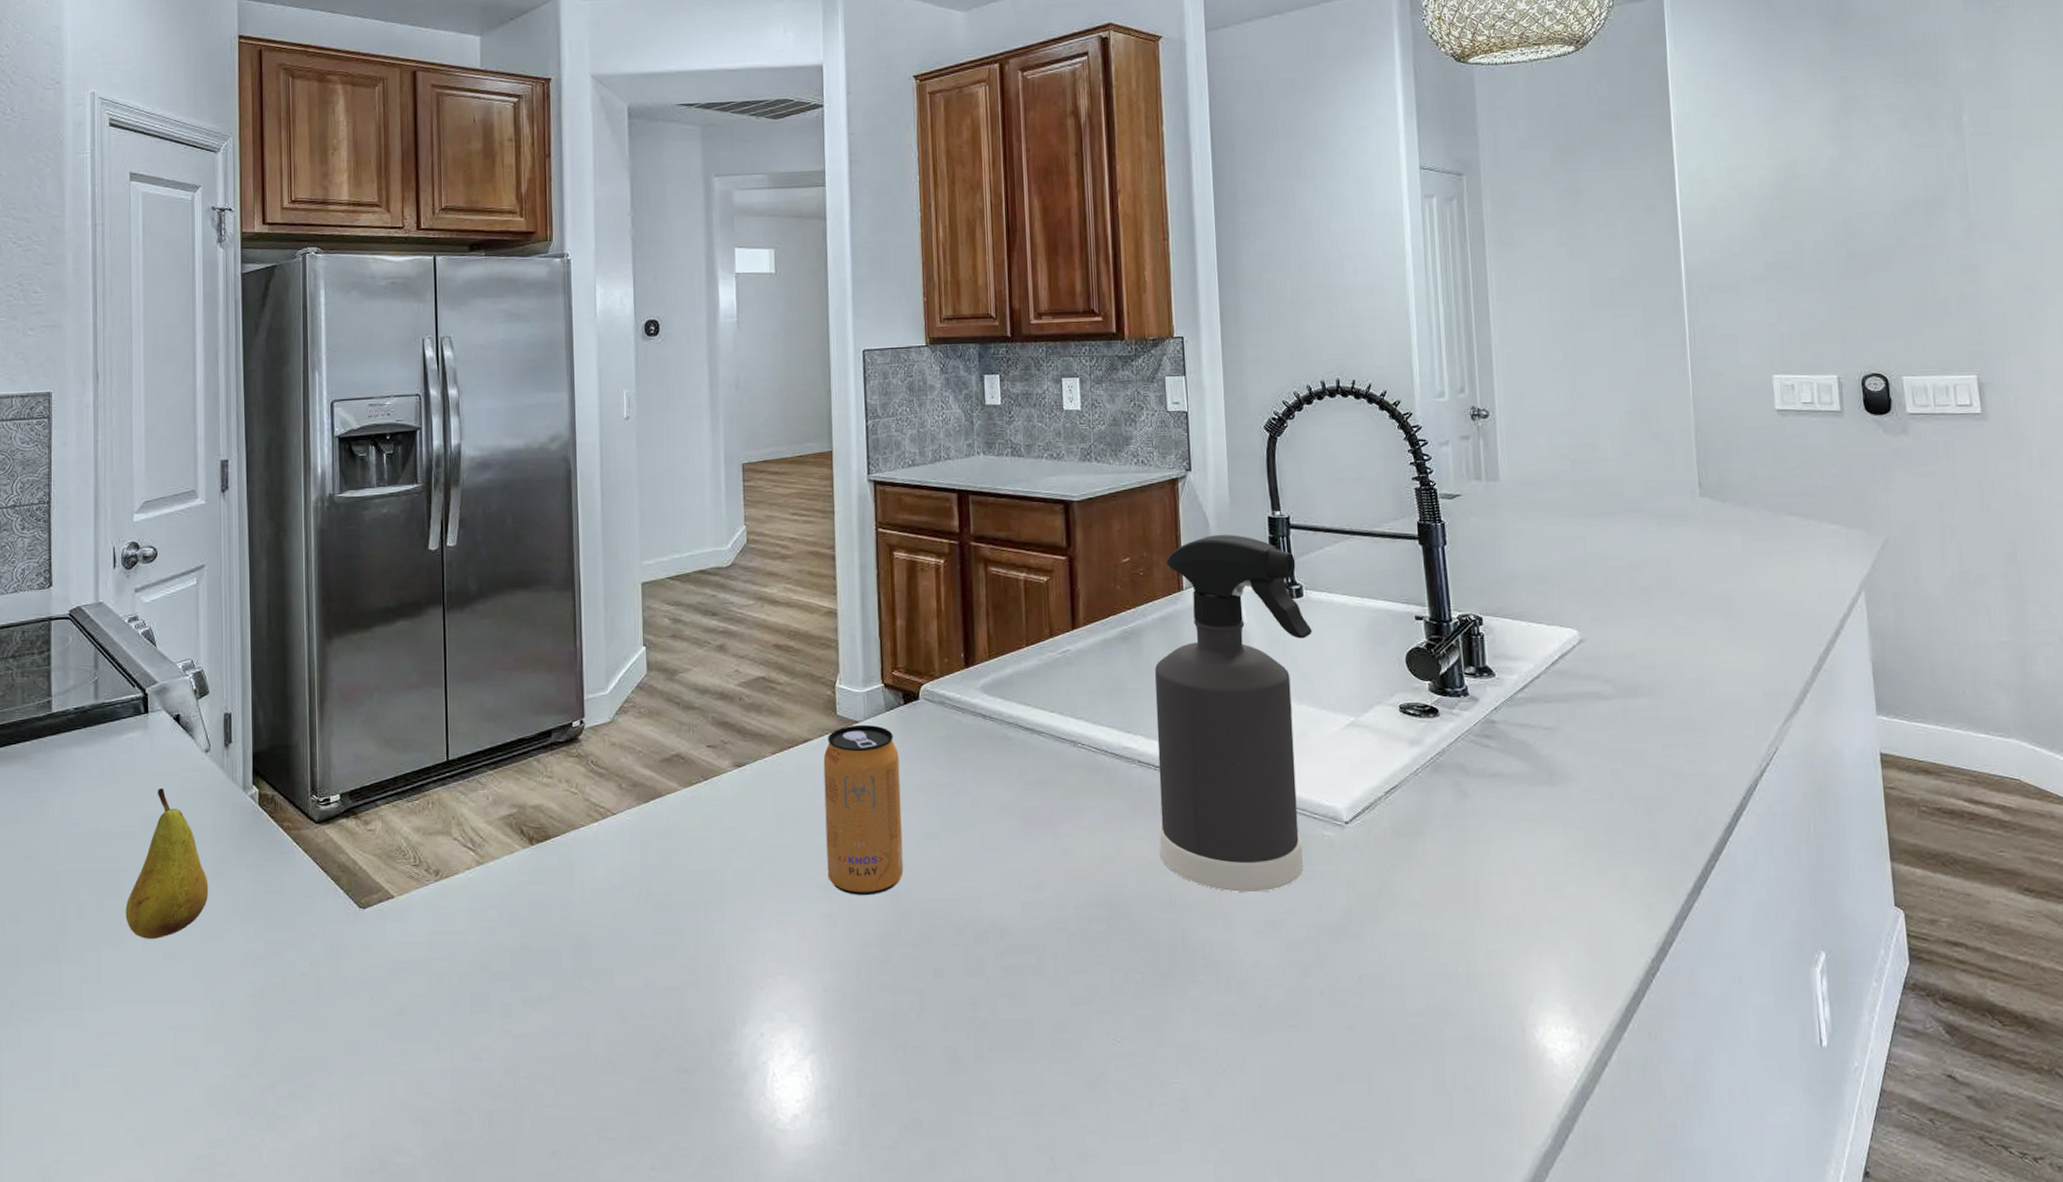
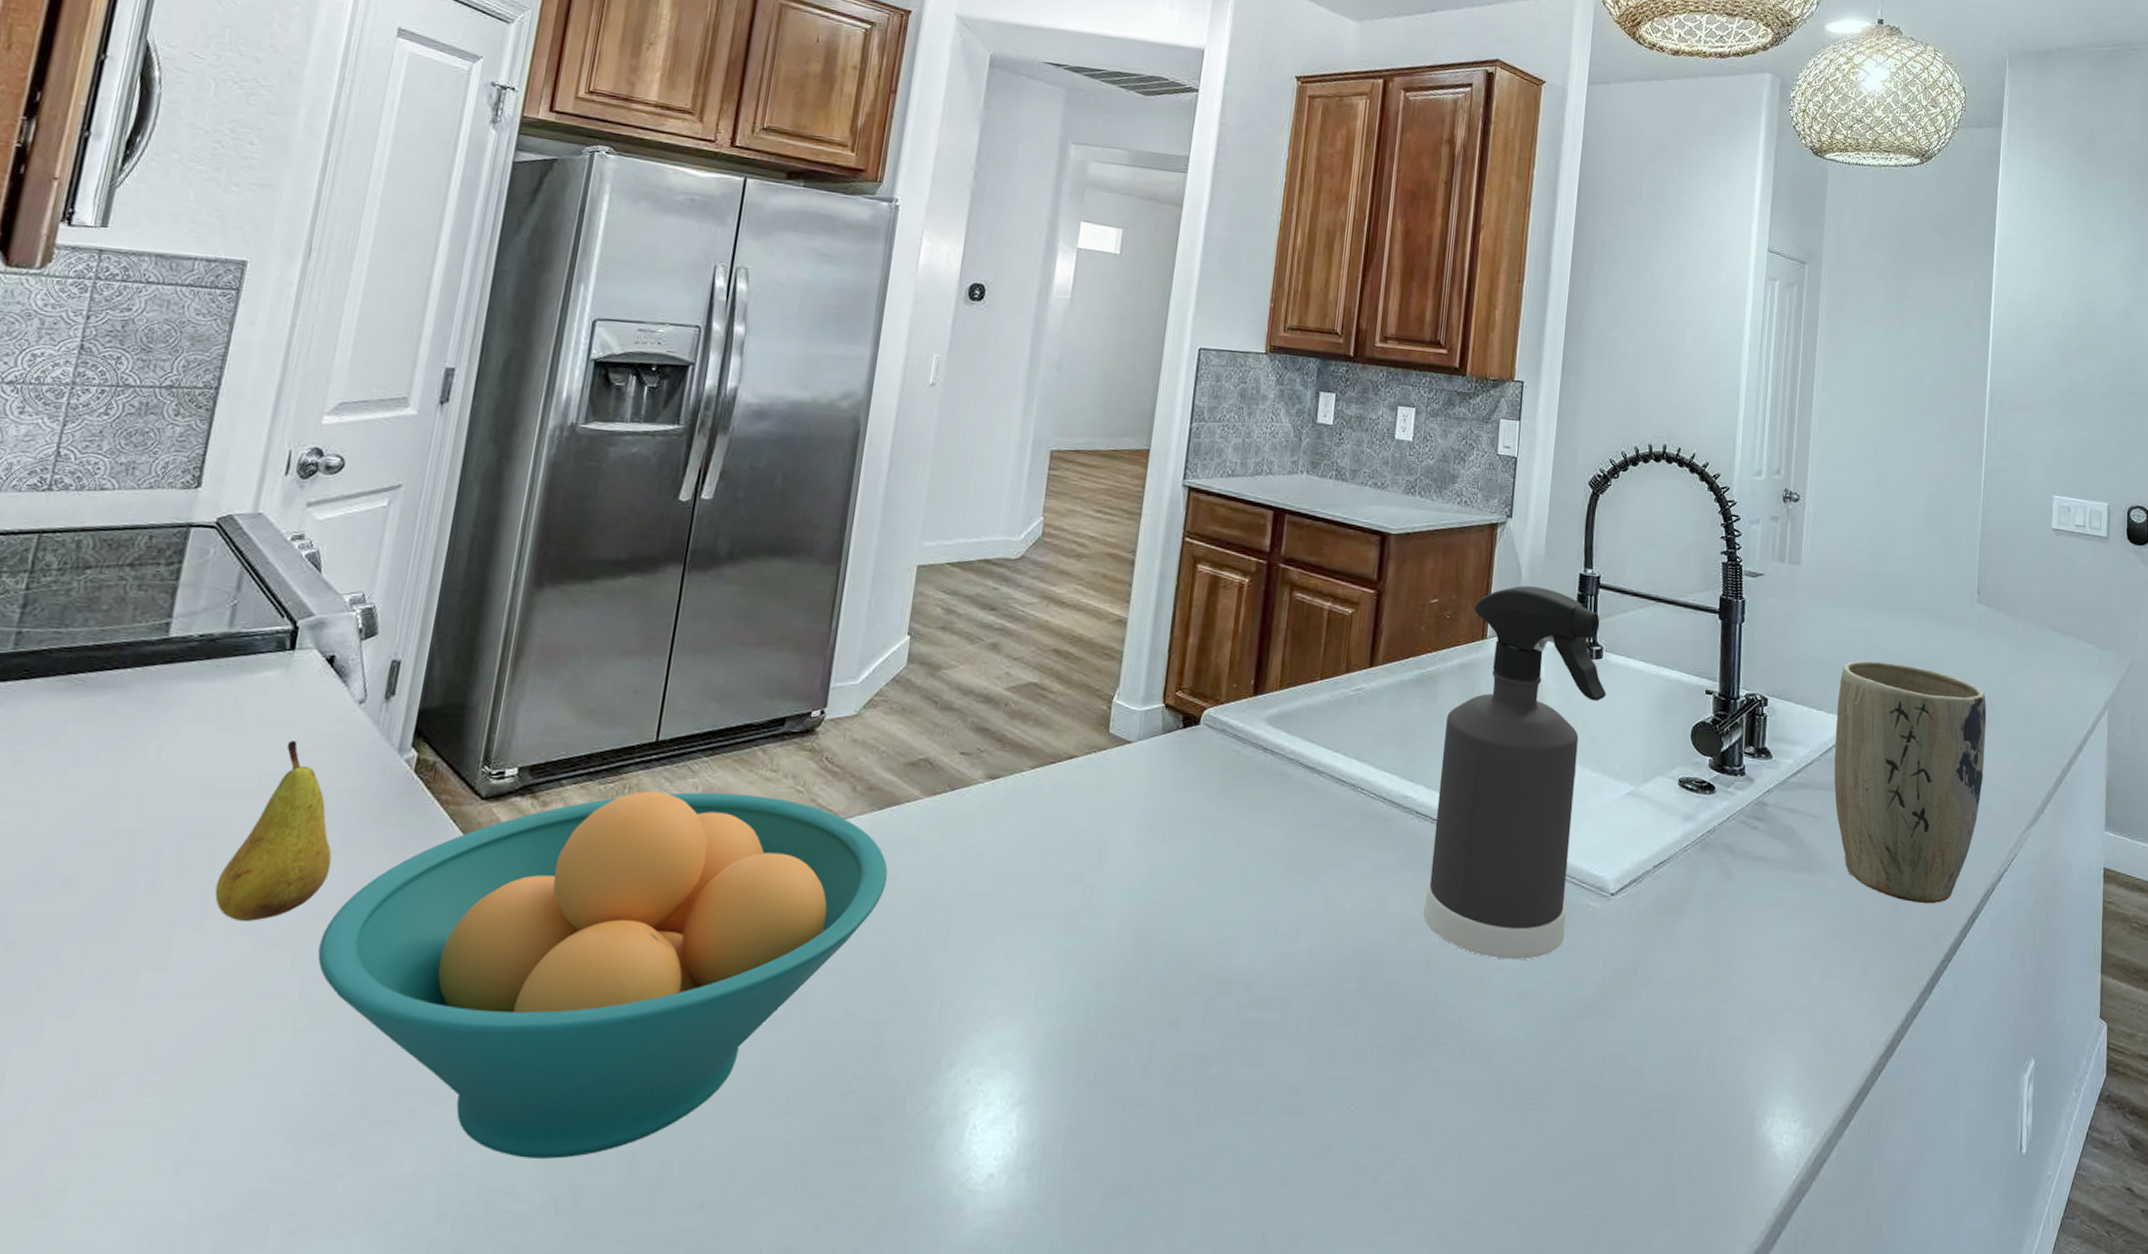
fruit bowl: none [212,799,662,1120] -> present [317,790,888,1159]
beverage can: present [823,724,904,895] -> none [1070,745,1169,932]
plant pot: none [1557,568,1731,806] -> present [1834,660,1987,904]

